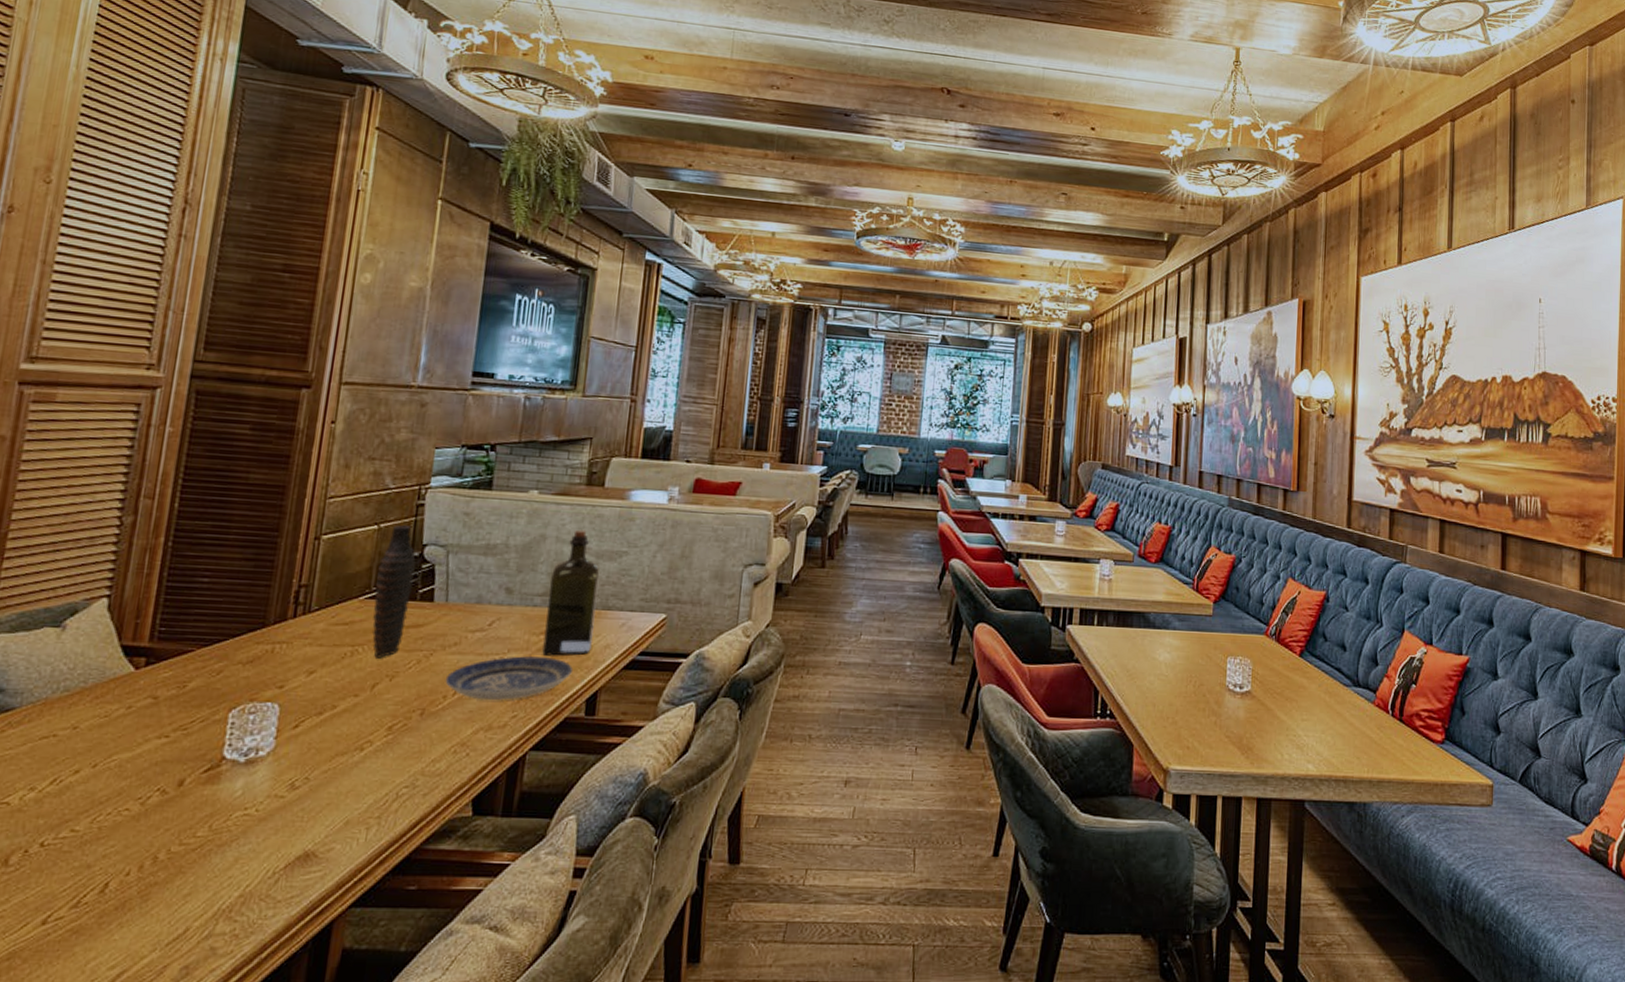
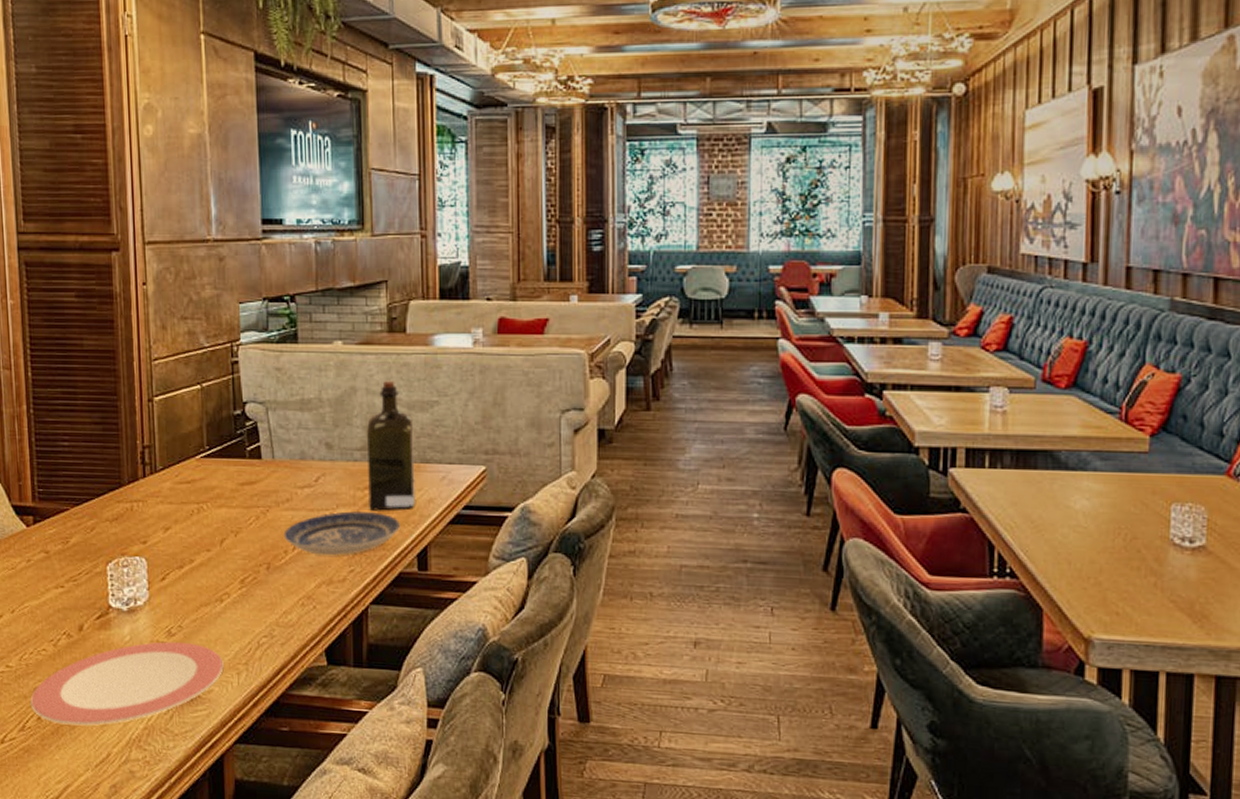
plate: none [93,796,352,898] -> present [30,641,224,726]
decorative vase: present [372,525,416,658] -> none [208,384,241,515]

